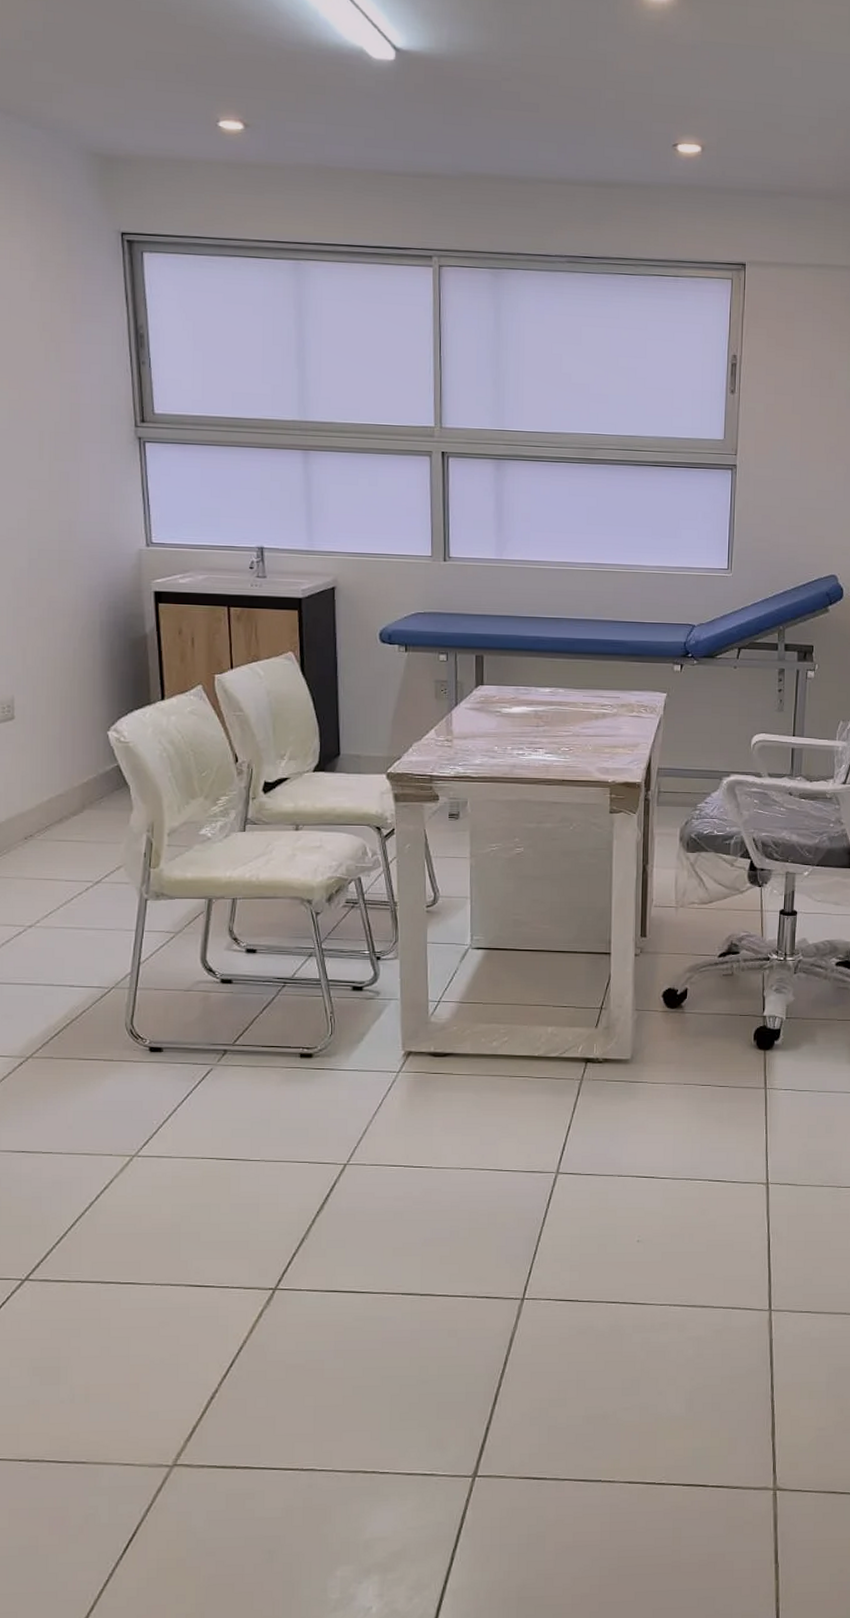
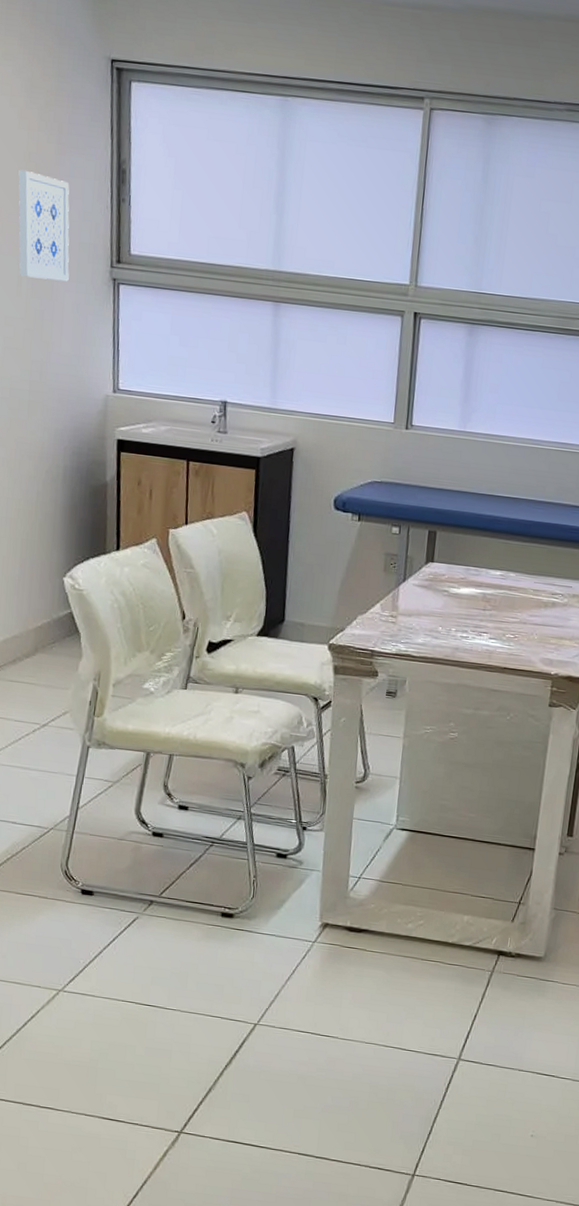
wall art: none [33,339,93,443] -> present [18,170,70,282]

